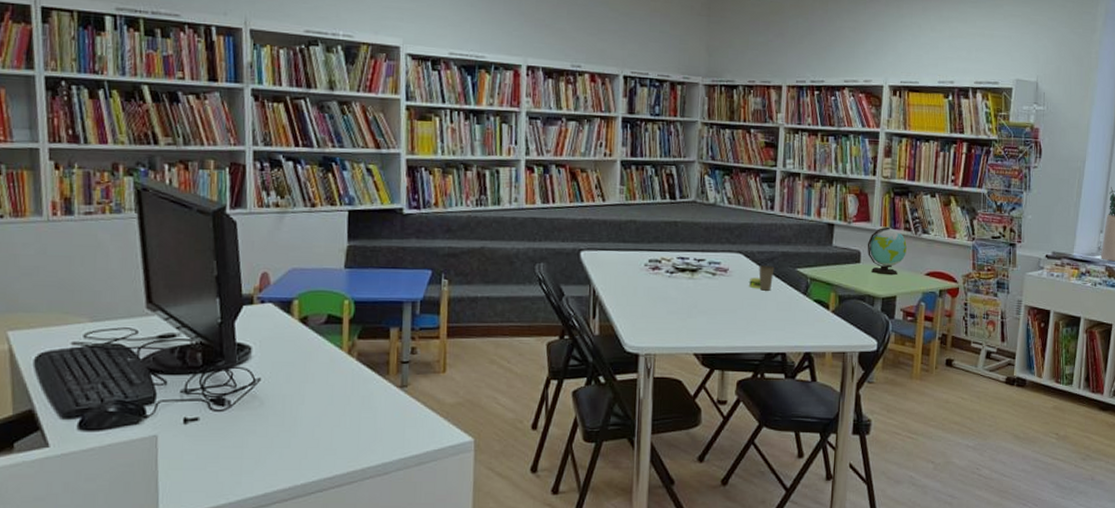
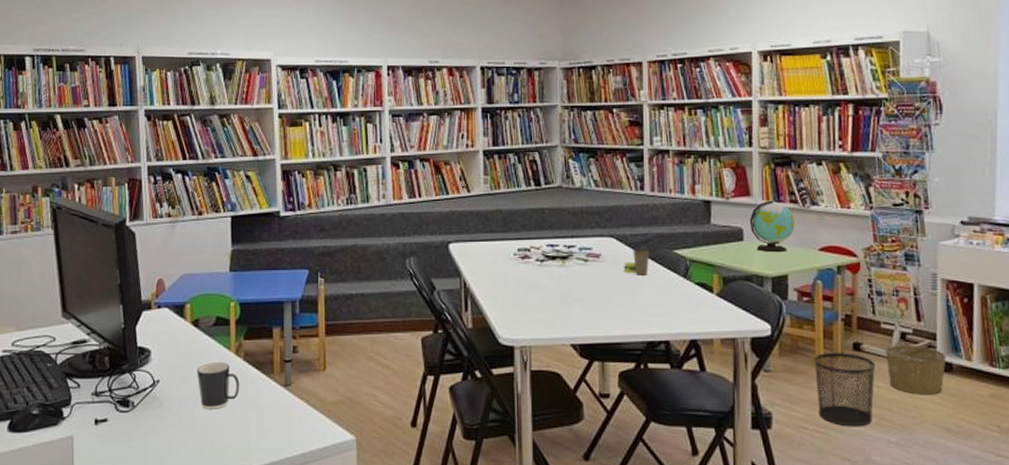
mug: none [303,361,352,410] -> present [196,362,240,409]
waste bin: none [911,368,963,433] -> present [814,353,876,427]
basket: none [972,357,1022,406] -> present [884,339,947,395]

